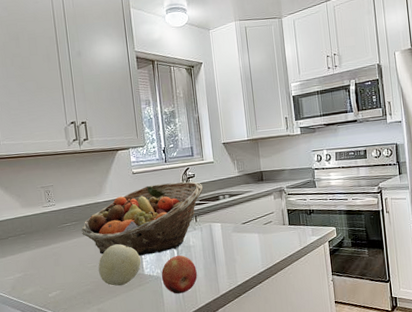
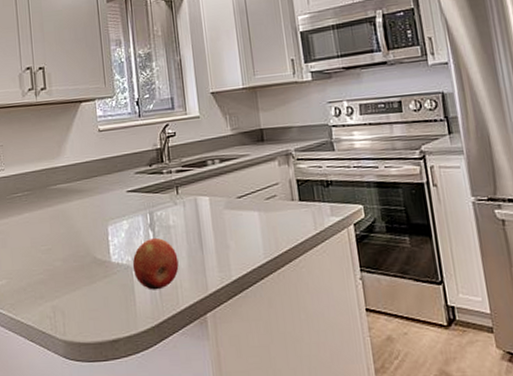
fruit basket: present [81,181,203,256] -> none [35,141,186,237]
fruit: present [98,244,141,286] -> none [54,221,107,277]

